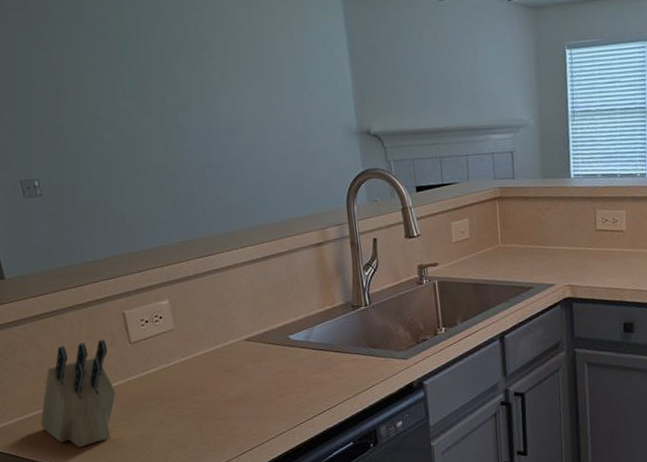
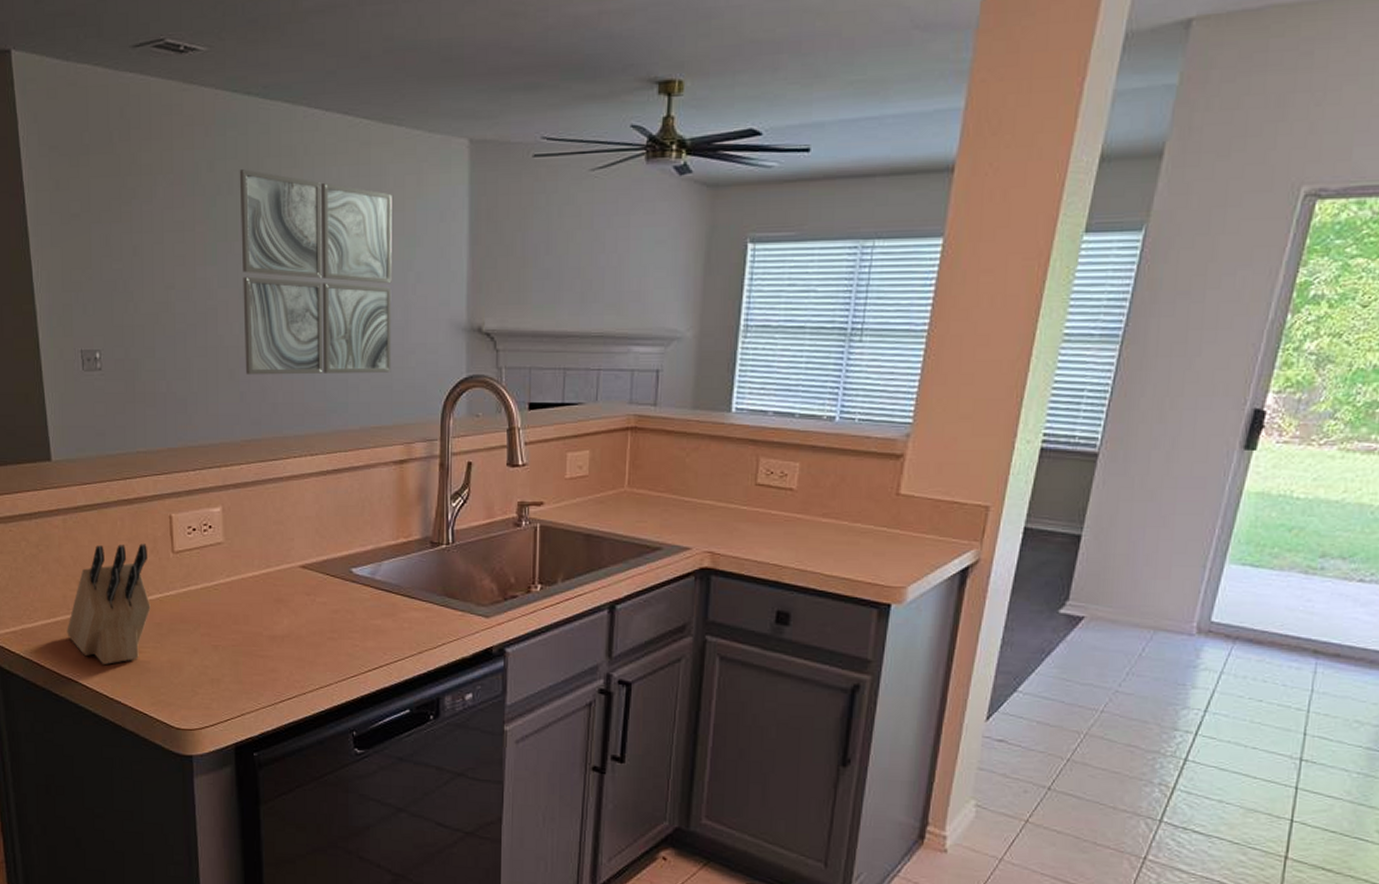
wall art: none [145,16,300,188] -> present [239,169,392,376]

